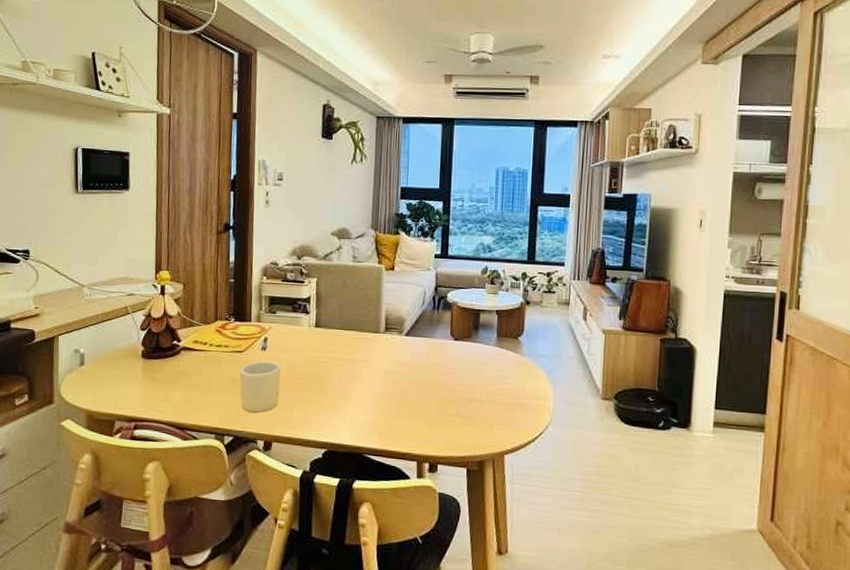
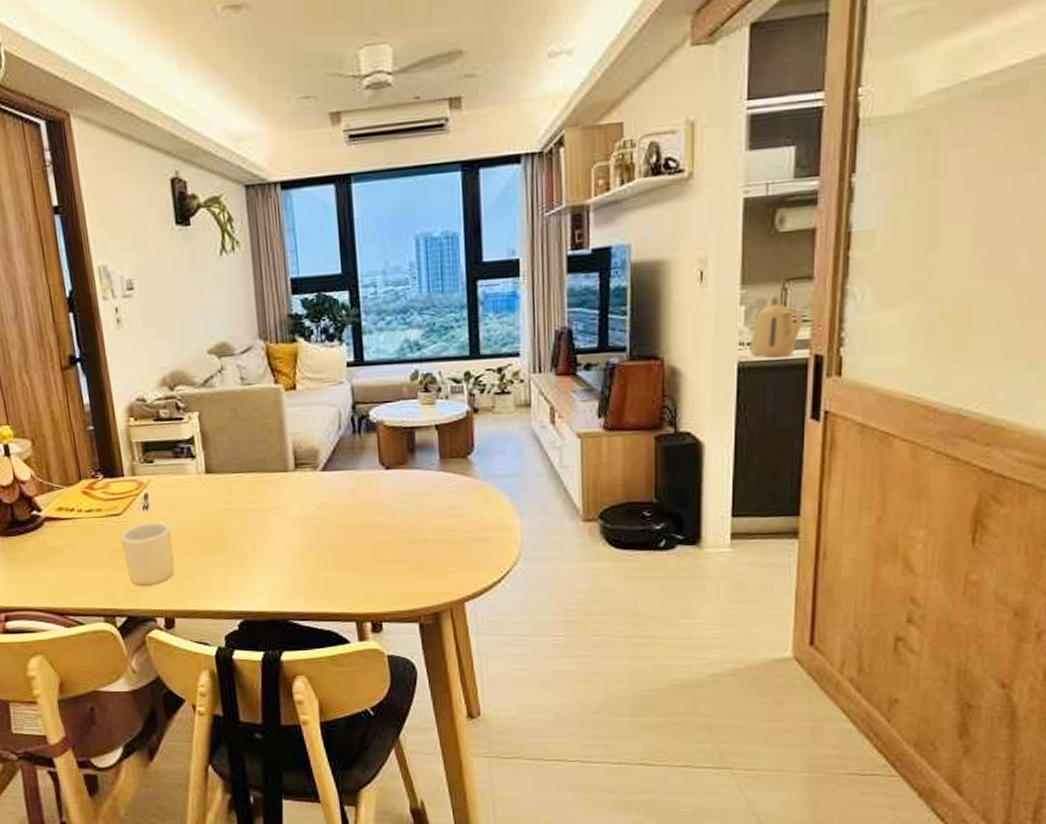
kettle: none [733,250,773,291] -> present [750,303,804,358]

